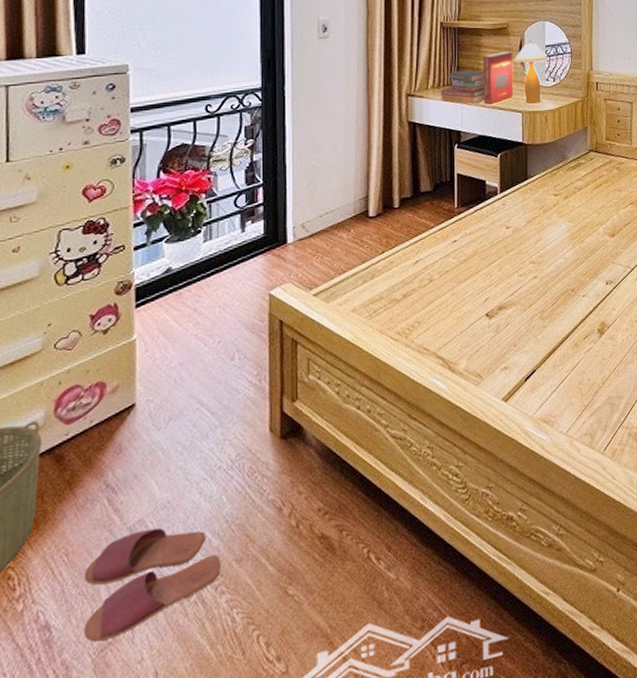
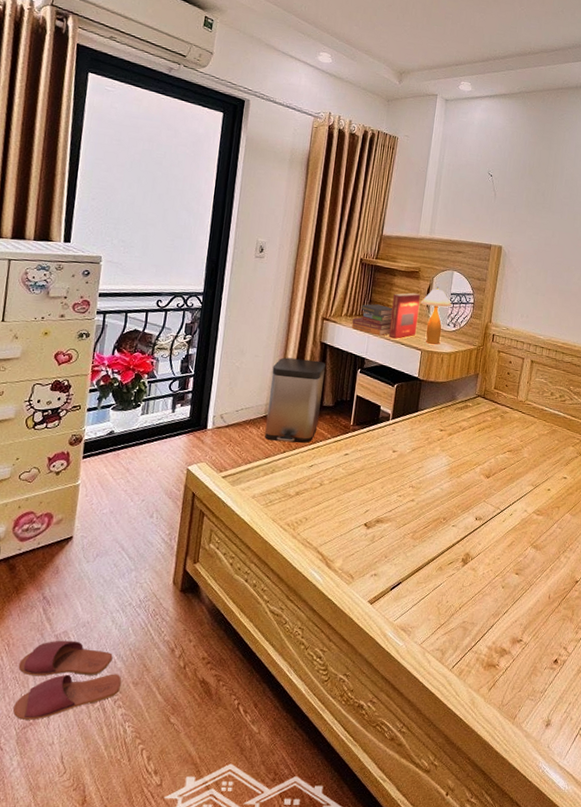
pedal bin: none [356,143,418,242] -> present [264,357,326,444]

